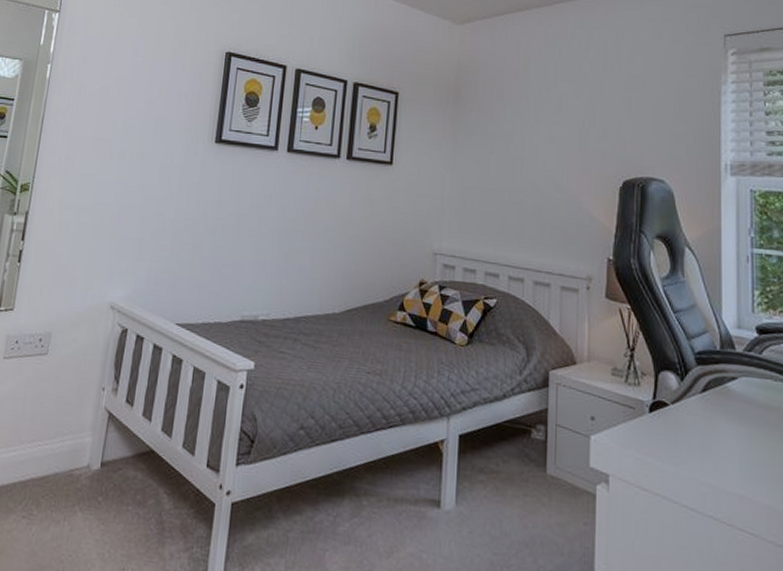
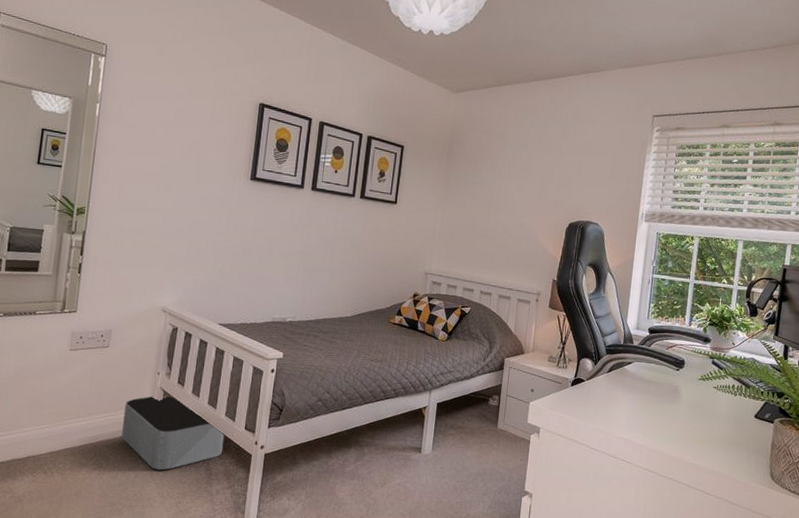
storage bin: none [57,416,182,522] -> present [121,394,225,470]

